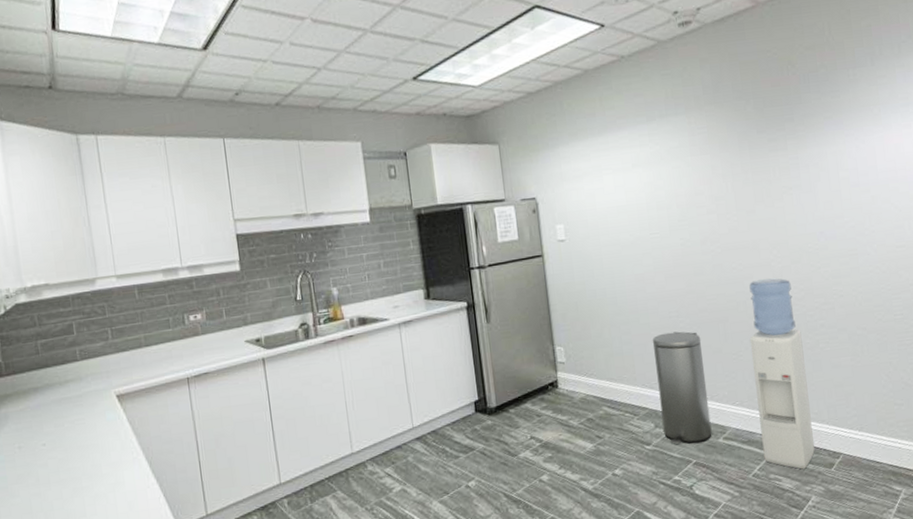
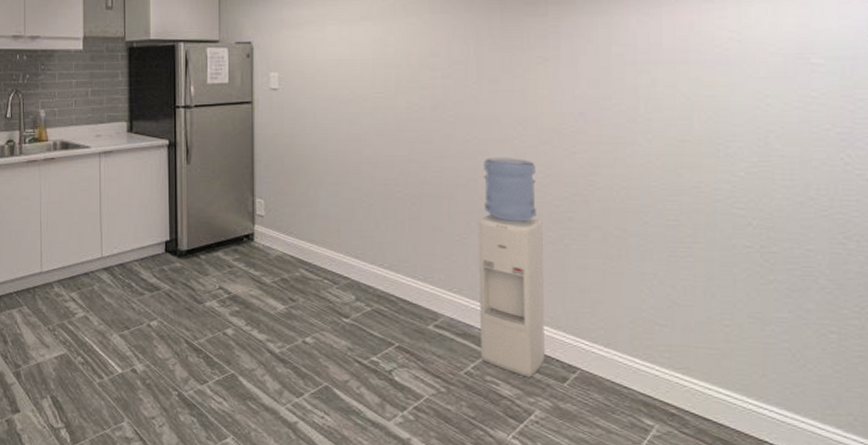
pedal bin: present [652,331,712,444] -> none [362,201,421,326]

